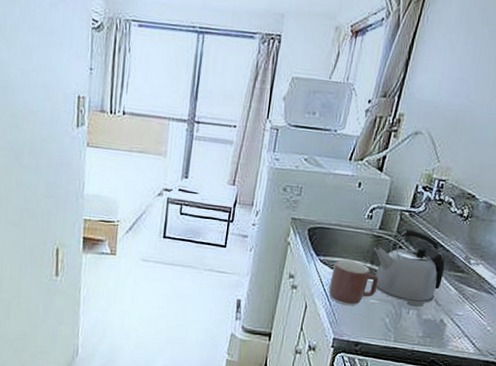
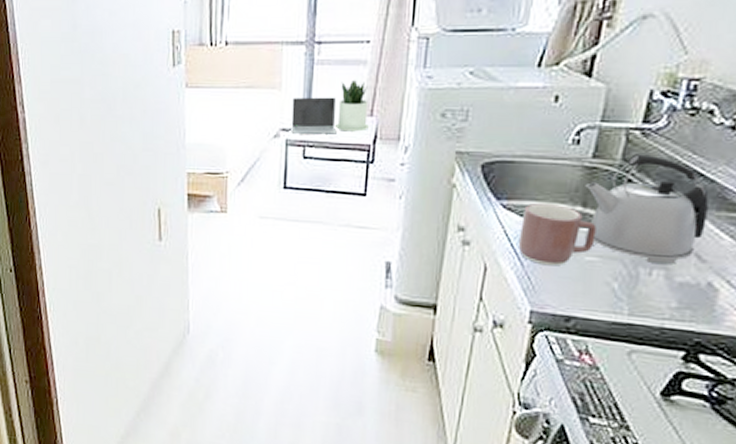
laptop: none [172,165,208,197] -> present [291,97,337,134]
planter: none [205,154,232,197] -> present [334,79,370,132]

